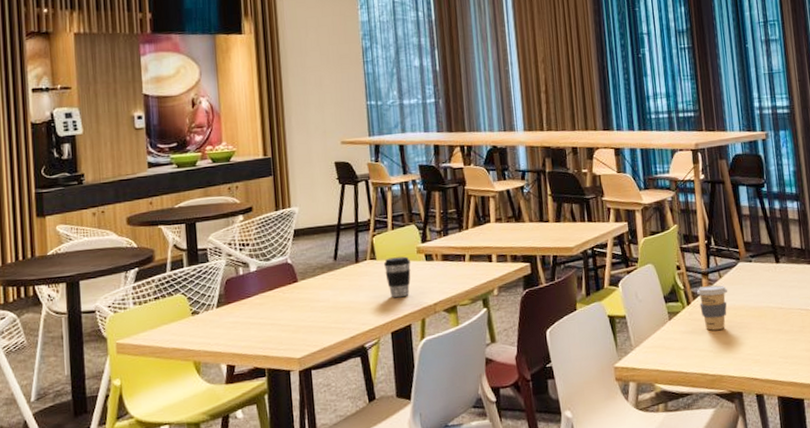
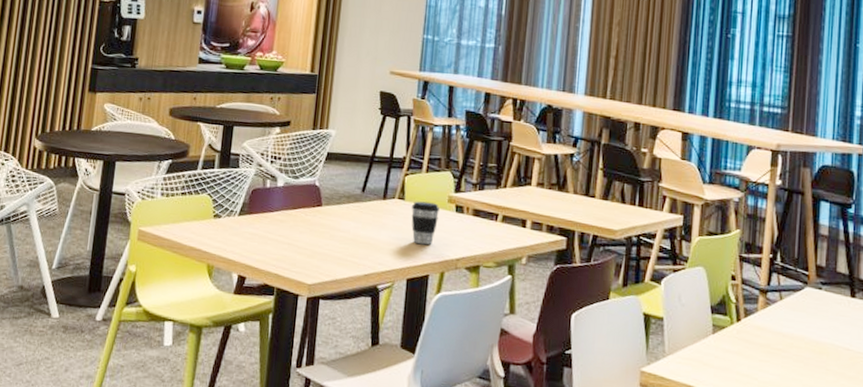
coffee cup: present [697,285,728,331] -> none [750,304,788,358]

